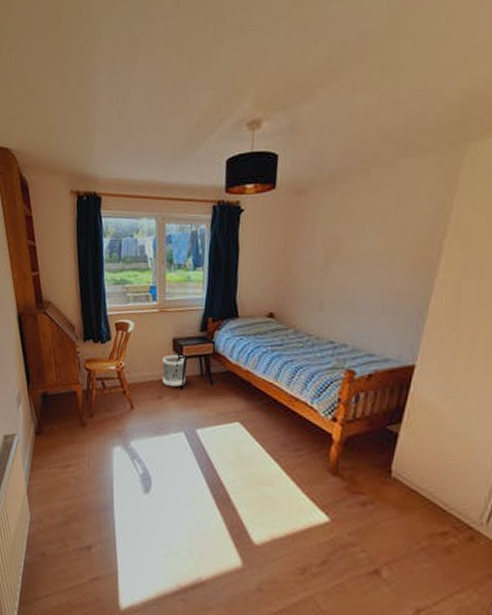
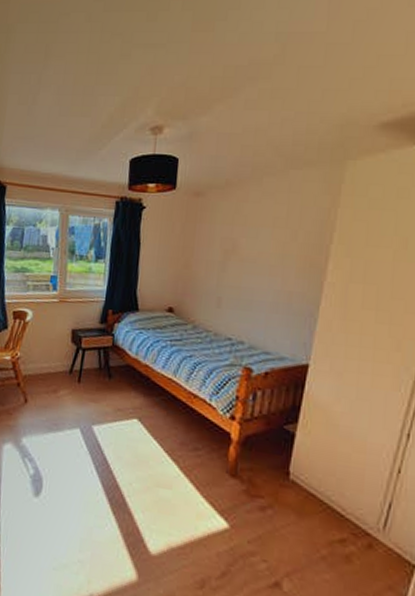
wastebasket: present [162,355,186,387] -> none [59,346,84,381]

